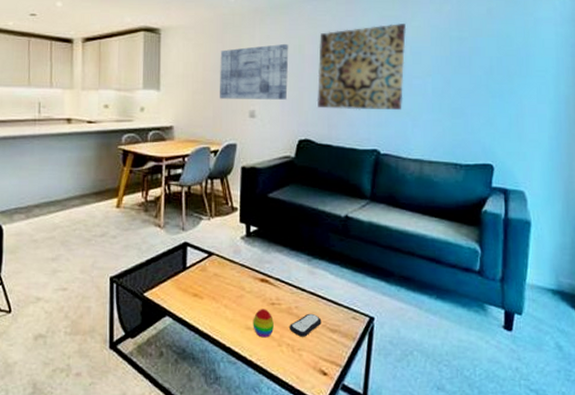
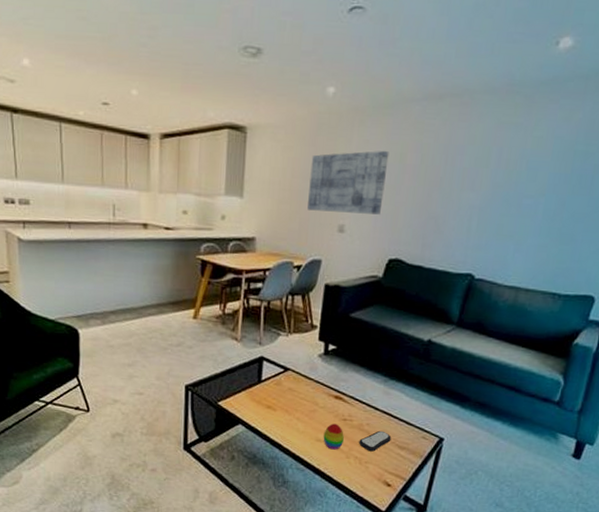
wall art: present [316,24,407,111] -> none [413,132,527,233]

